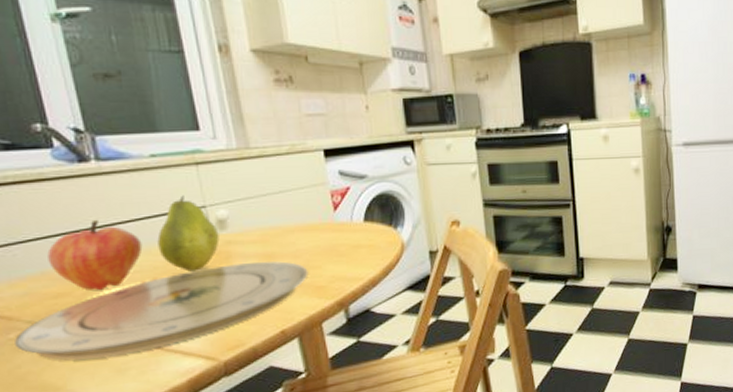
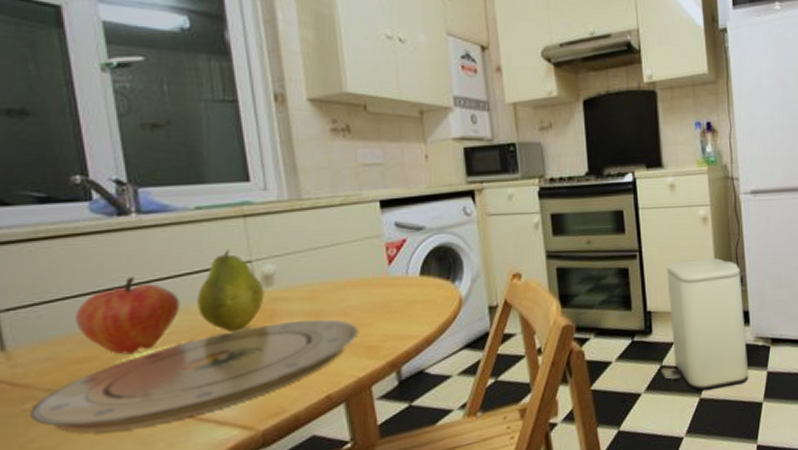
pedal bin: none [591,207,675,332] -> present [660,257,748,391]

